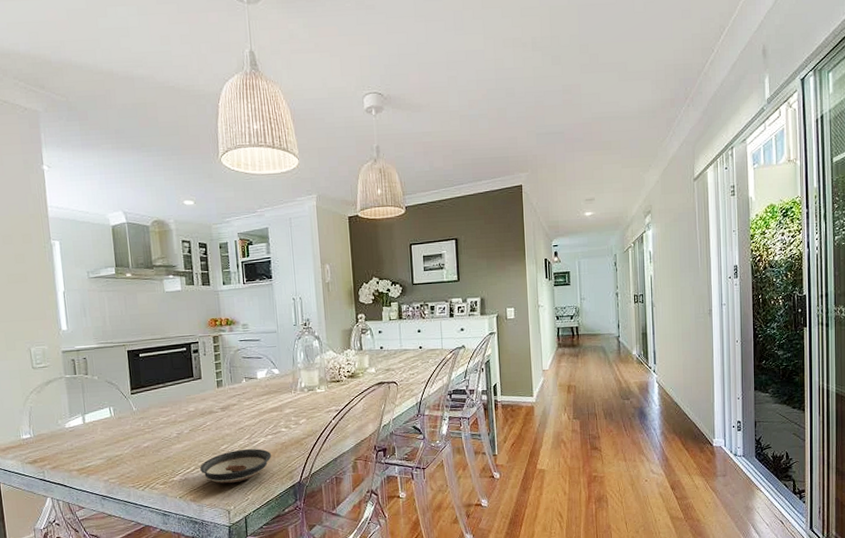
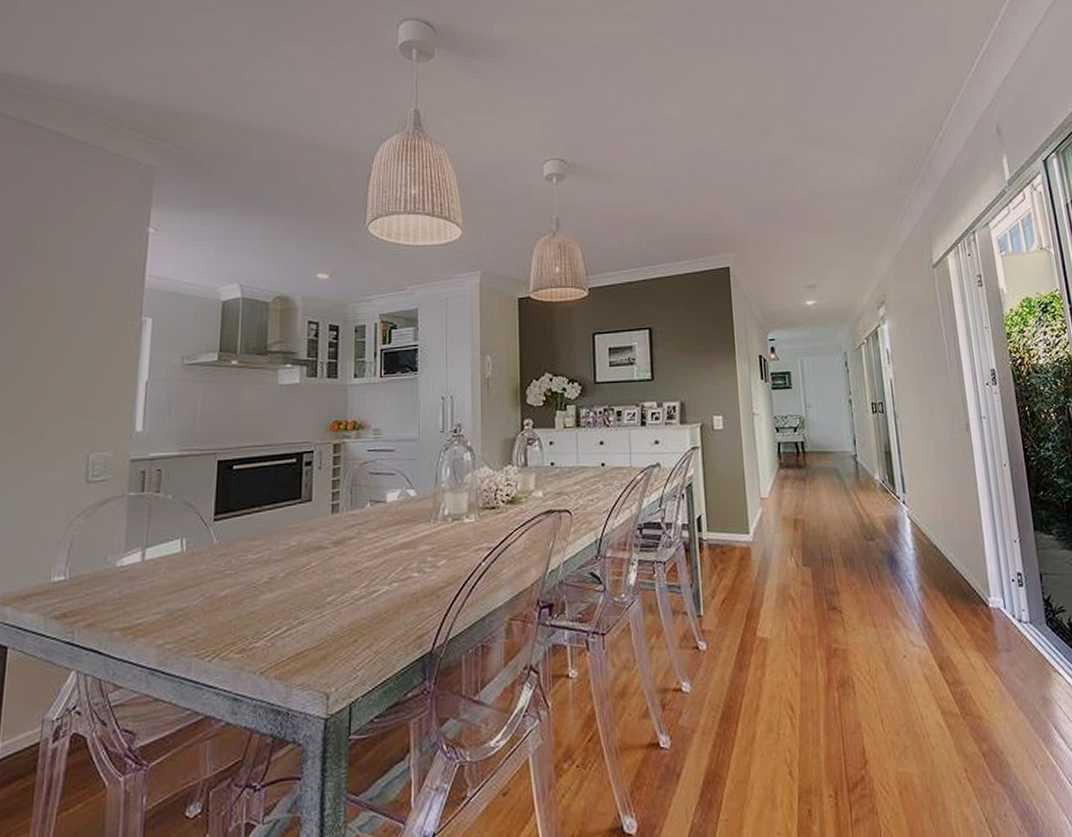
saucer: present [200,448,272,483] -> none [295,601,396,653]

